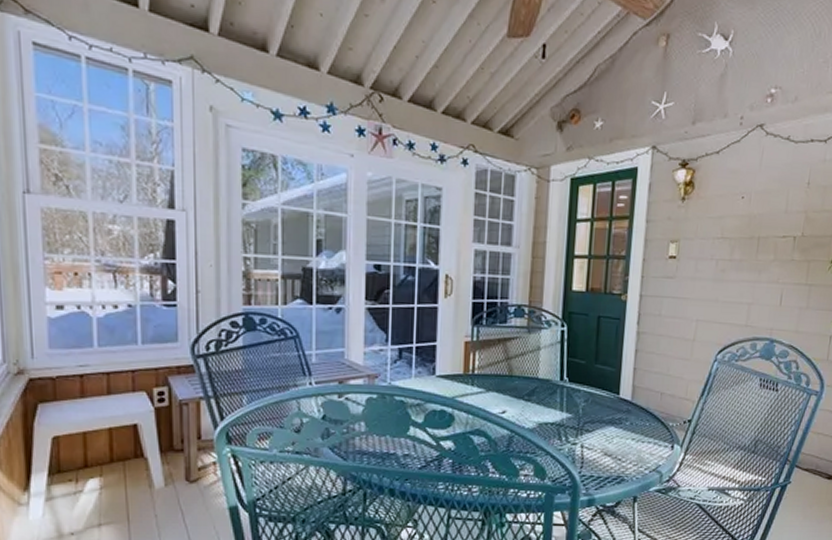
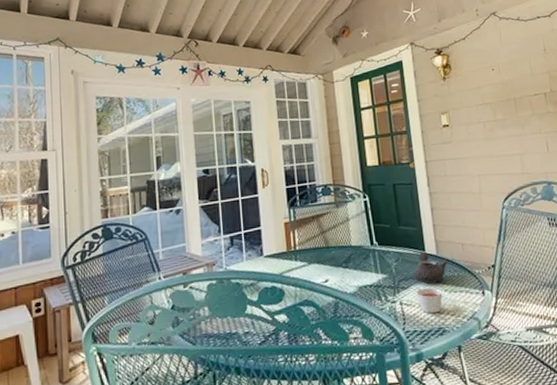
candle: none [600,434,629,461] -> present [416,287,443,314]
teapot: none [602,395,641,430] -> present [414,251,448,284]

